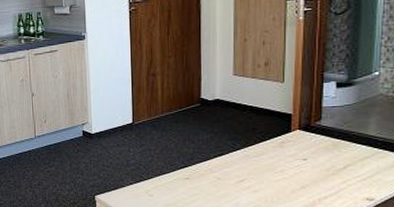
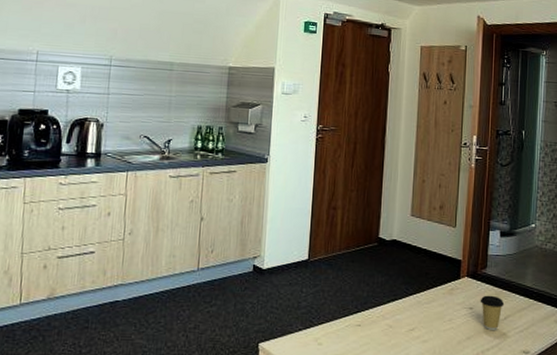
coffee cup: none [314,146,343,179] -> present [480,295,505,330]

